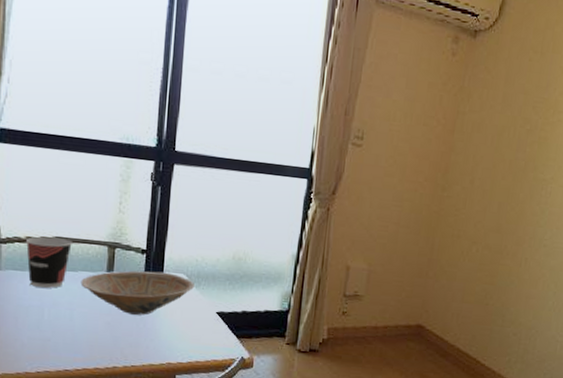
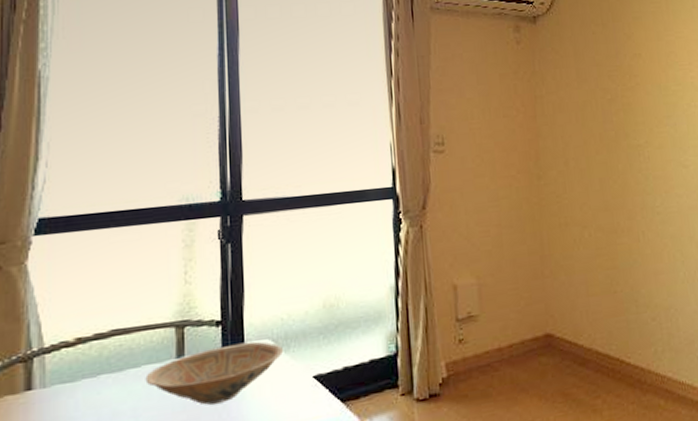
cup: present [25,236,72,288] -> none [74,329,132,399]

